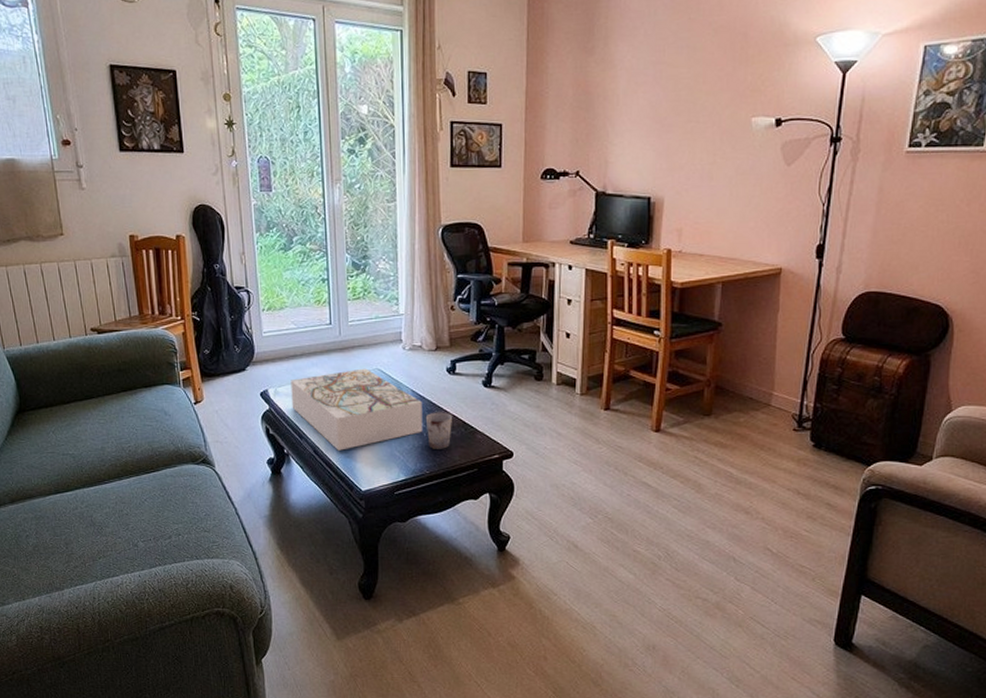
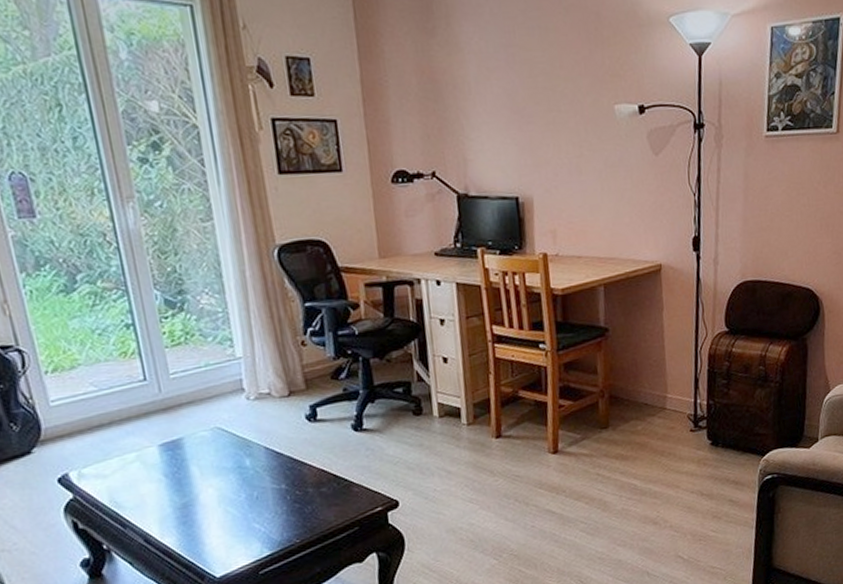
board game: present [291,368,423,450] -> none [99,428,286,535]
cup: present [425,412,452,449] -> none [286,467,322,513]

